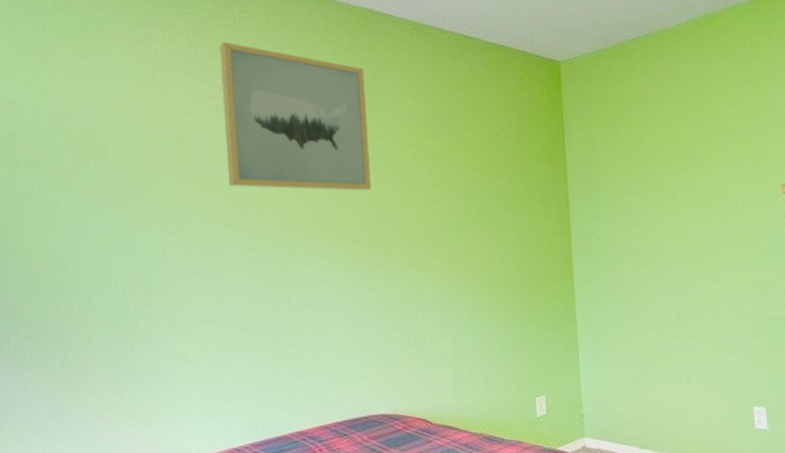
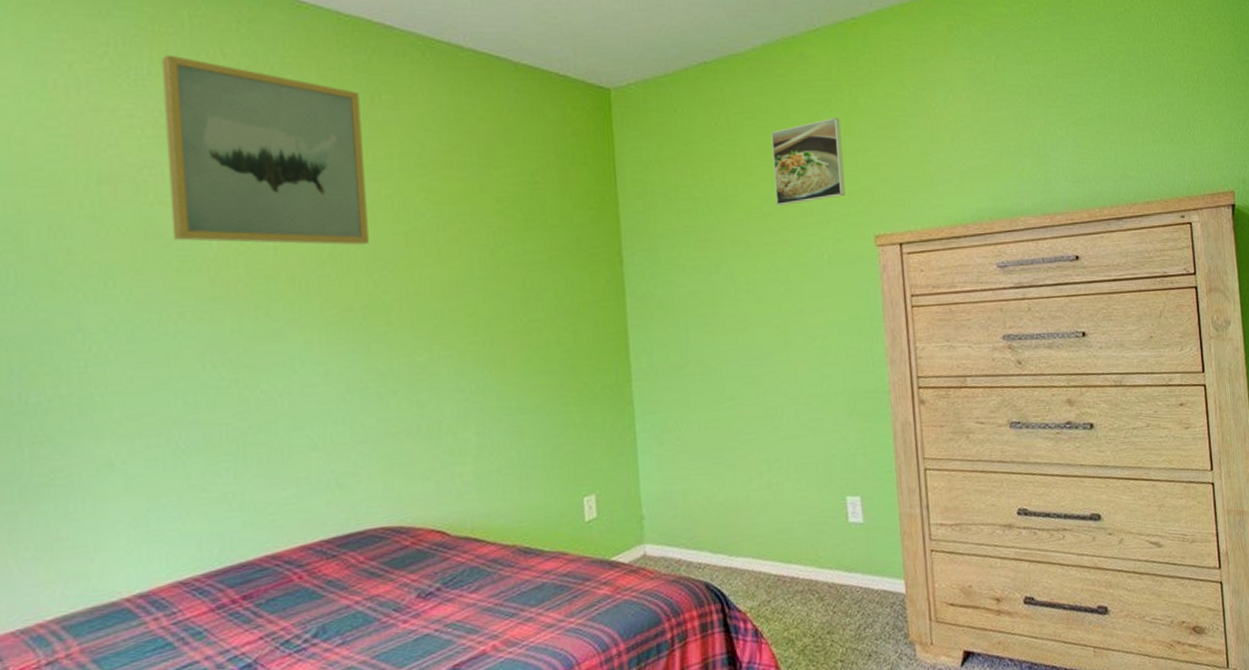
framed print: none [693,83,757,159] -> present [771,118,846,206]

